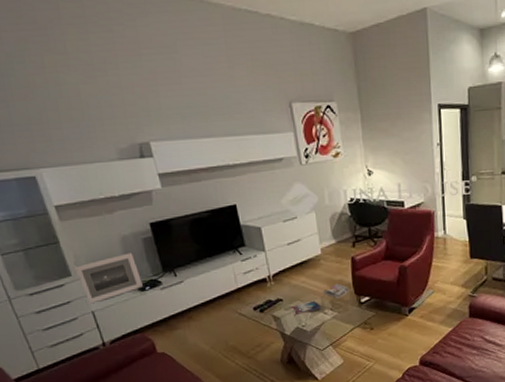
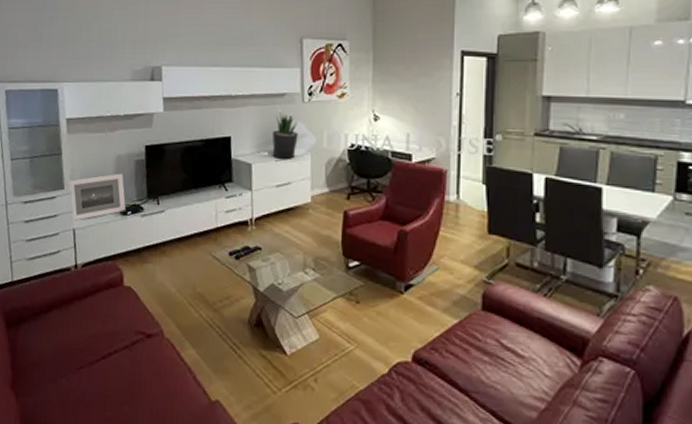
planter: none [277,176,301,221] -> present [272,112,299,161]
magazine: present [289,283,350,316] -> none [267,239,338,270]

